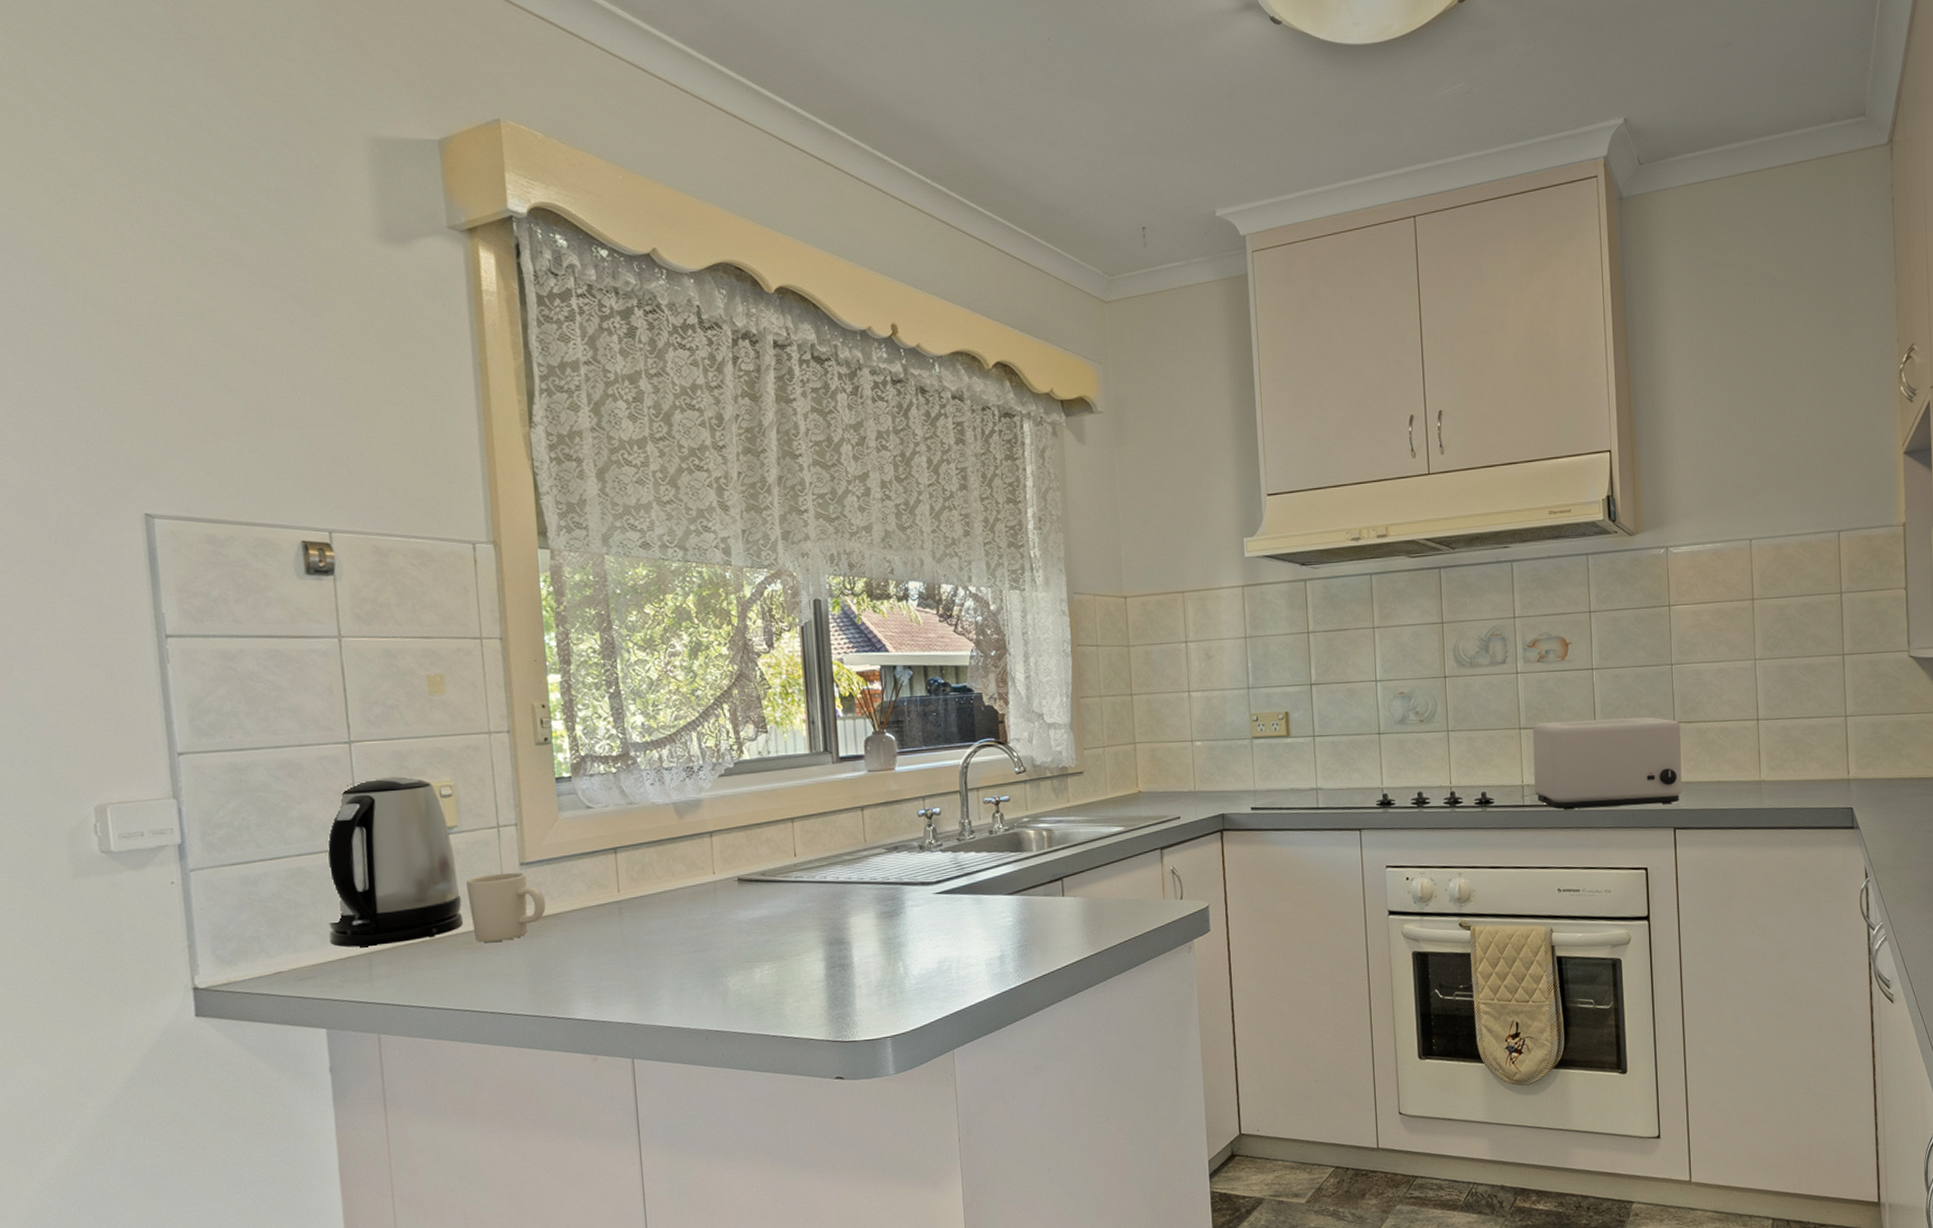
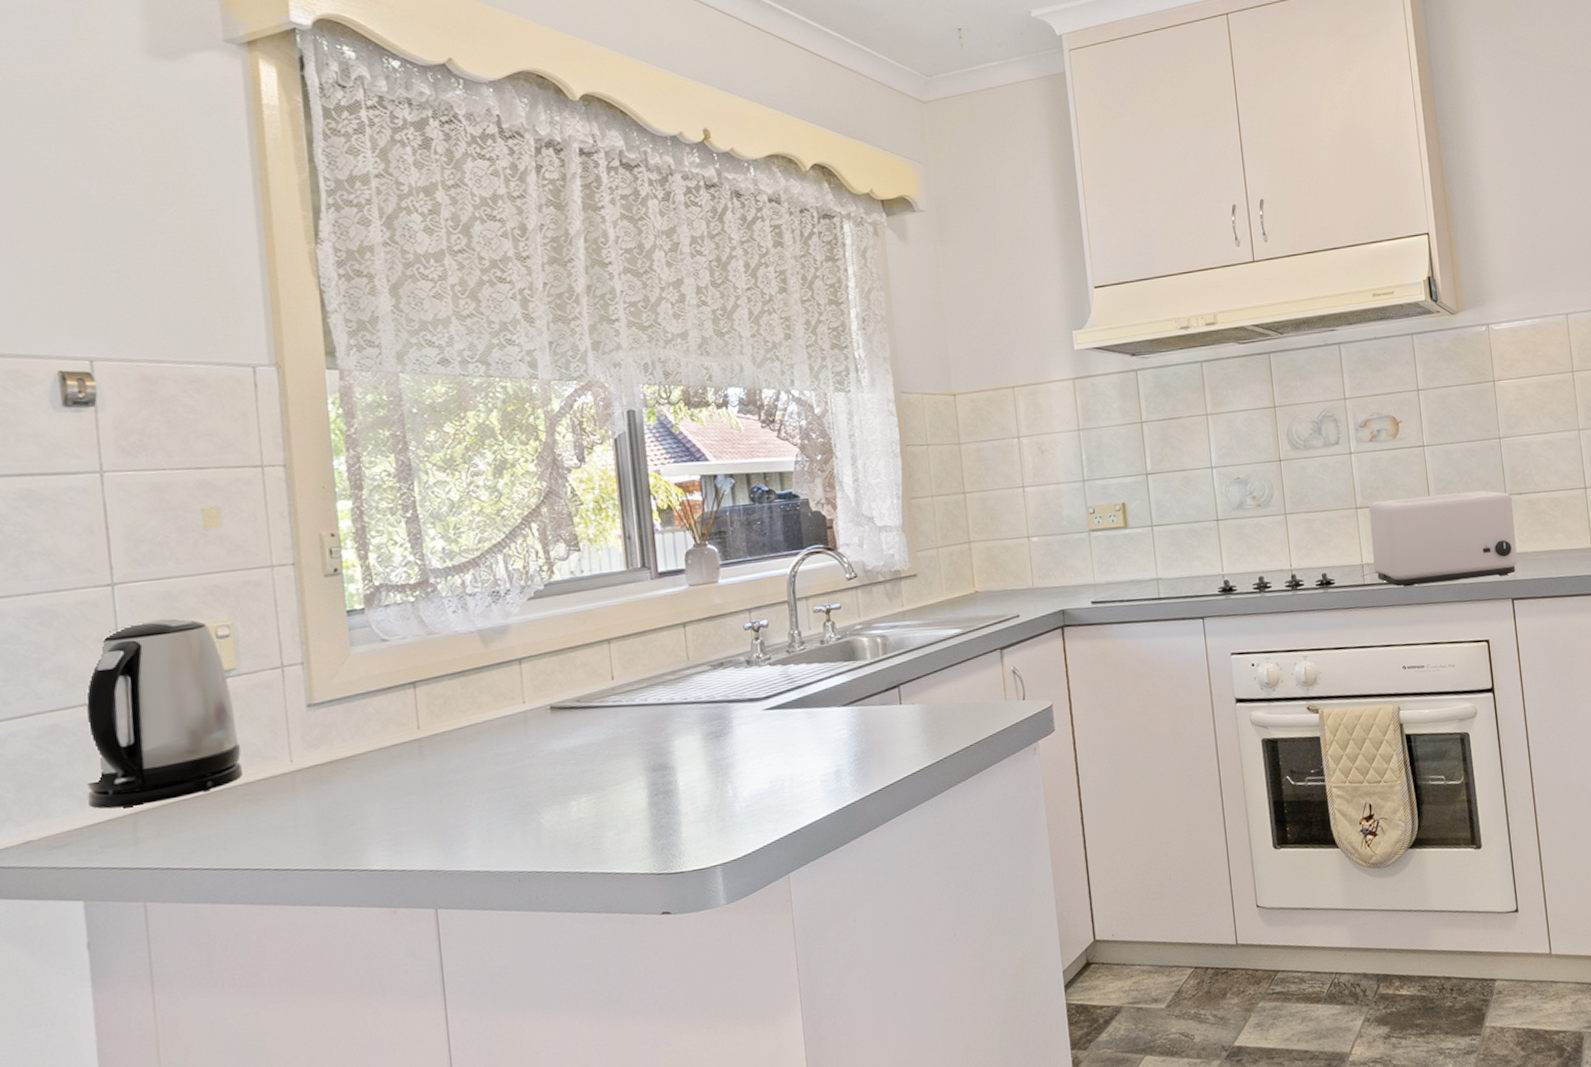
mug: present [466,872,546,942] -> none [246,714,337,793]

